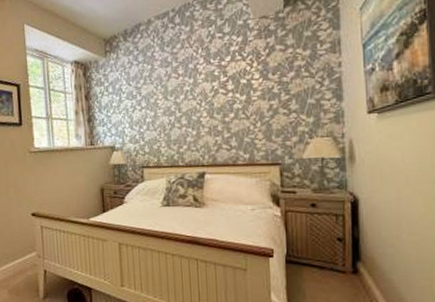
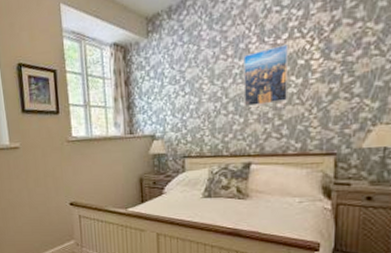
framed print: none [193,66,235,121] -> present [244,44,289,108]

